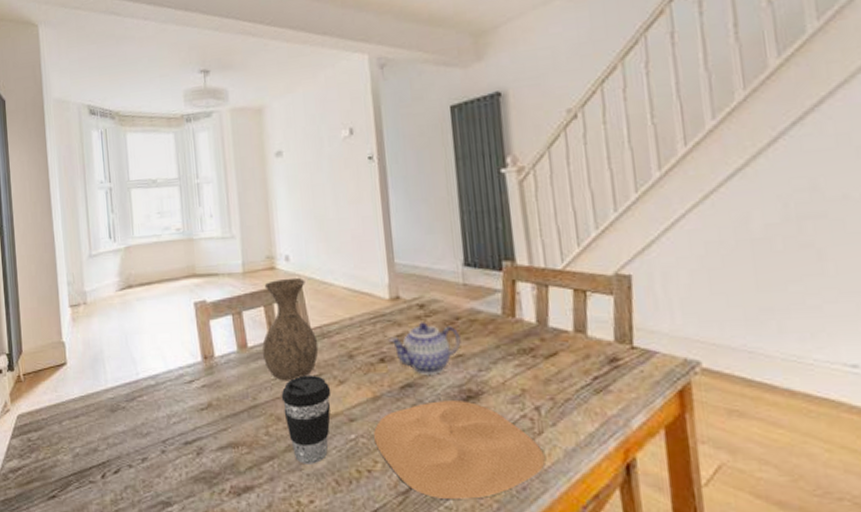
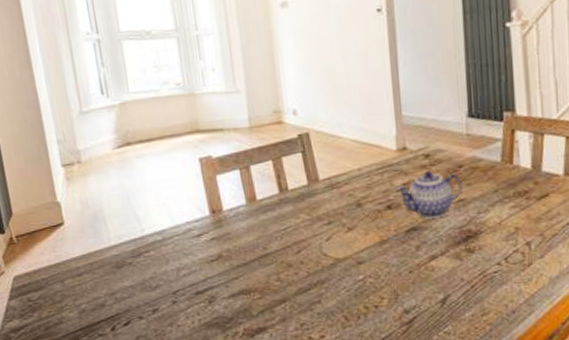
vase: present [262,278,319,381] -> none [271,131,328,231]
coffee cup: present [281,375,331,464] -> none [291,223,340,305]
plate: present [374,401,545,499] -> none [381,240,532,326]

